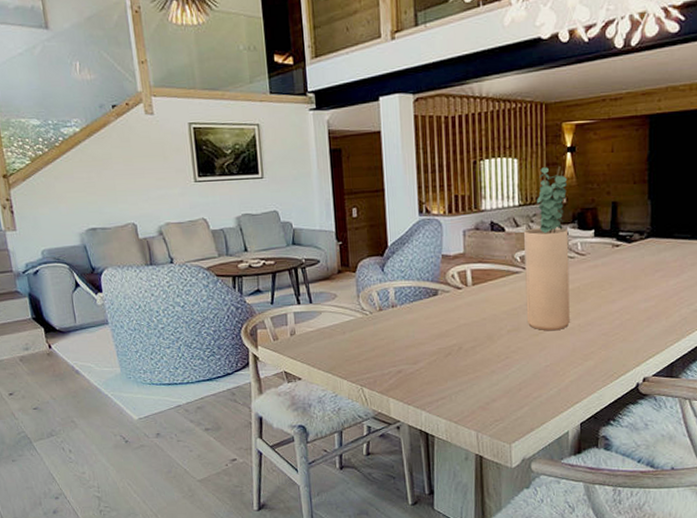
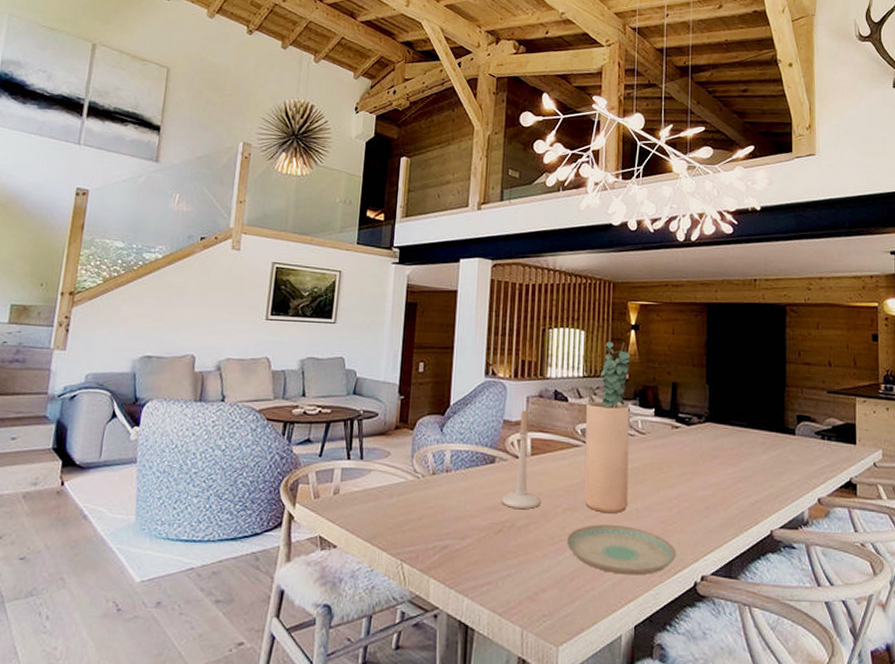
candlestick: none [447,243,485,334] -> present [501,410,541,510]
plate: none [512,340,619,382] -> present [566,524,676,576]

